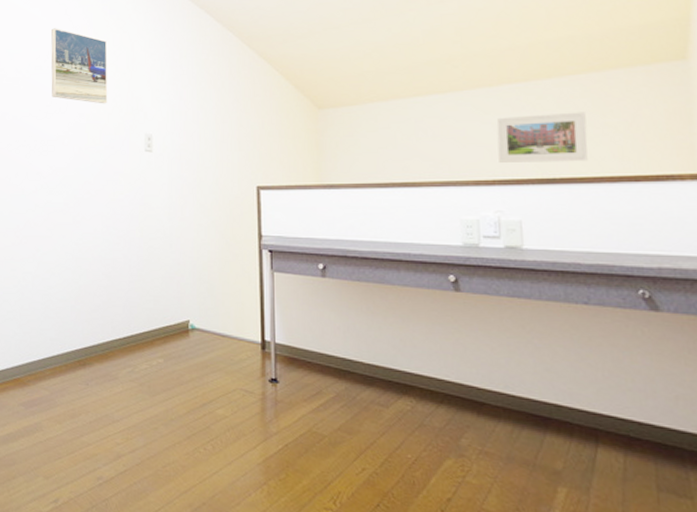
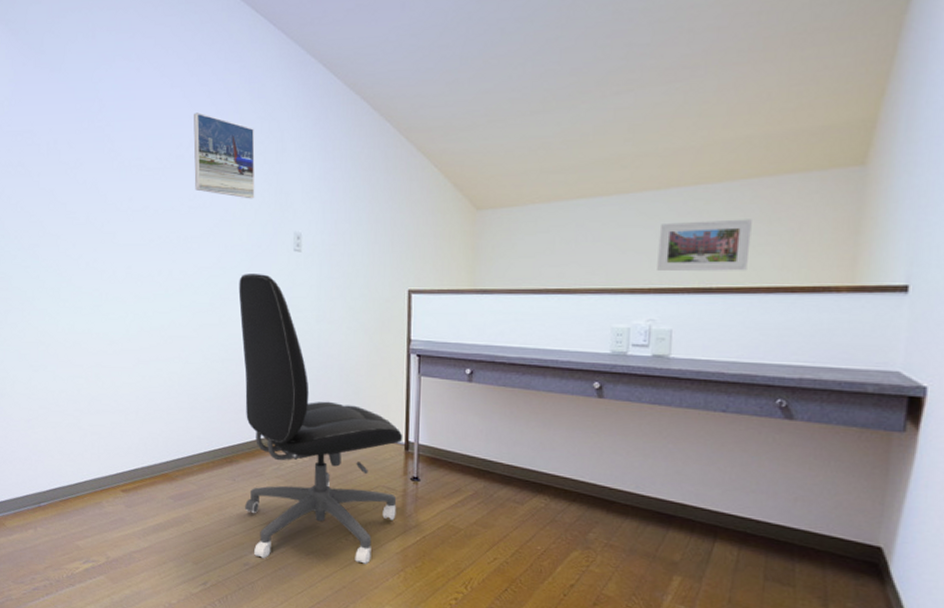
office chair: none [92,174,259,477] -> present [238,274,403,564]

